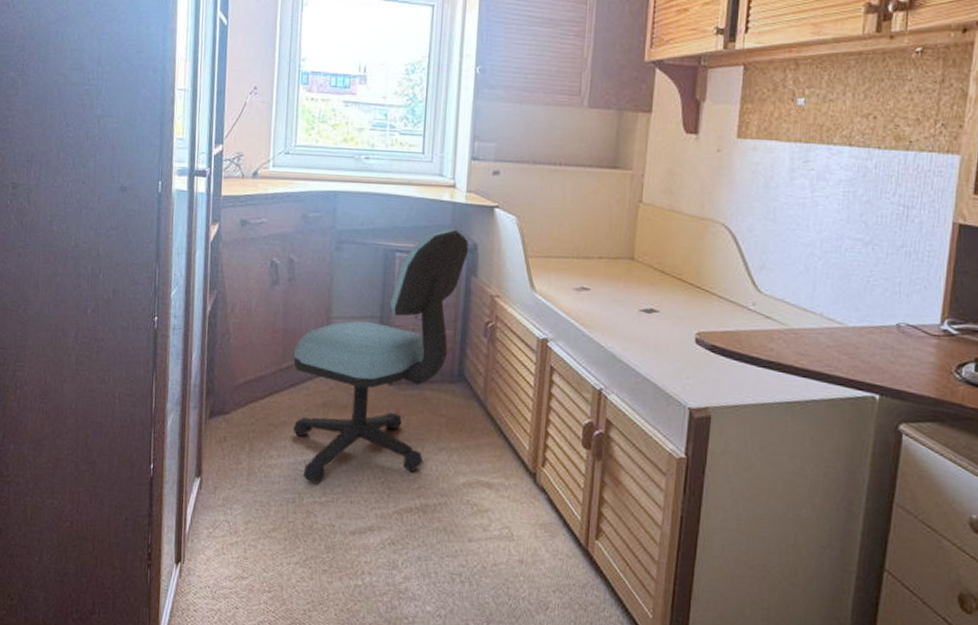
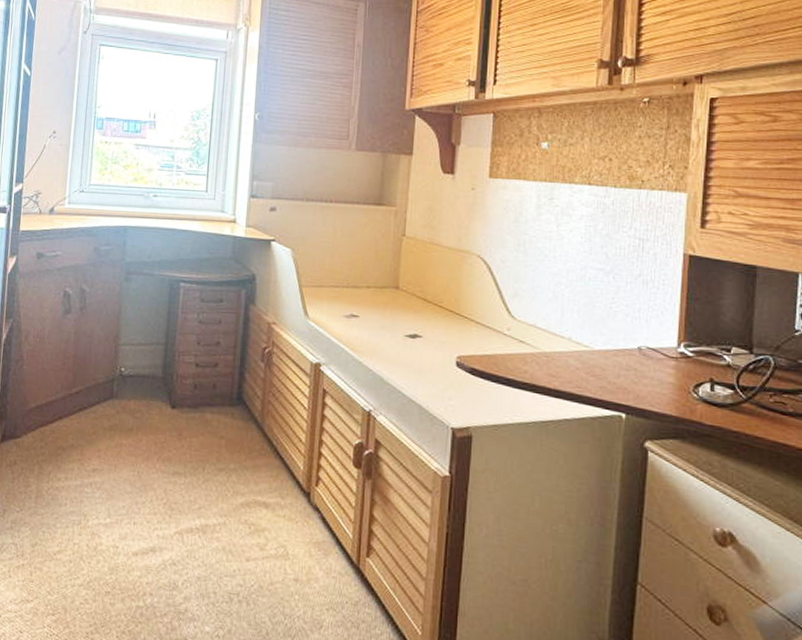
office chair: present [293,229,468,484] -> none [80,260,247,506]

